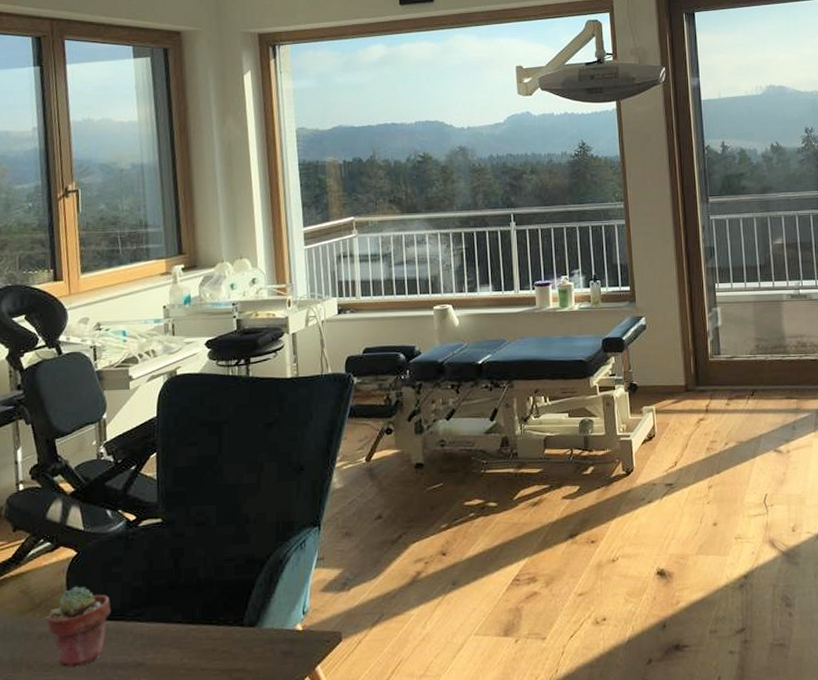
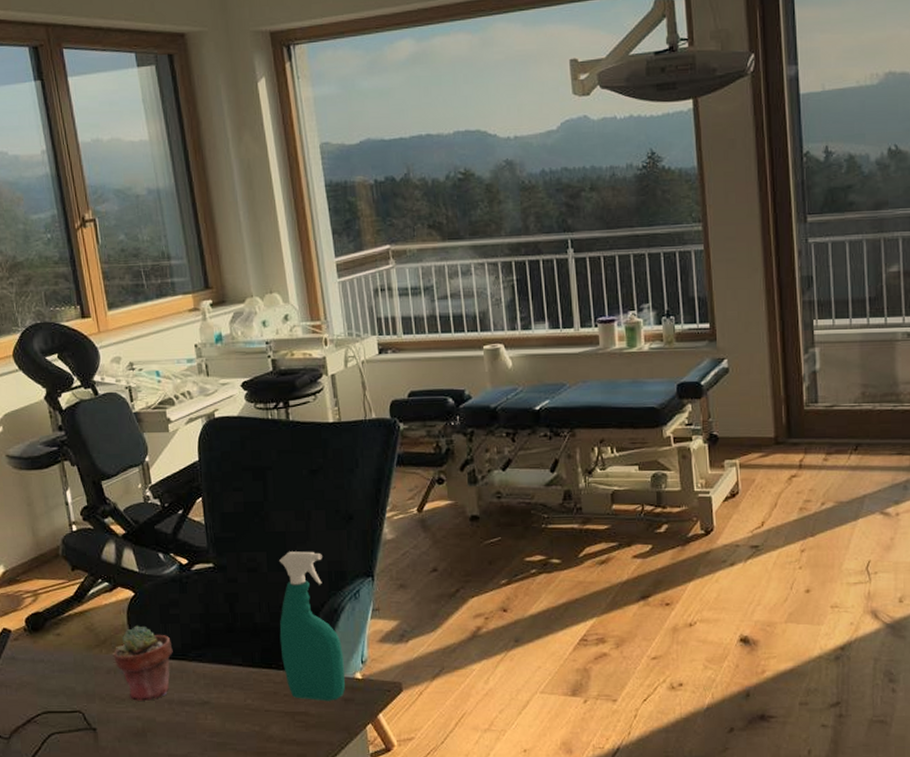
spray bottle: none [222,503,285,656] -> present [279,551,345,701]

